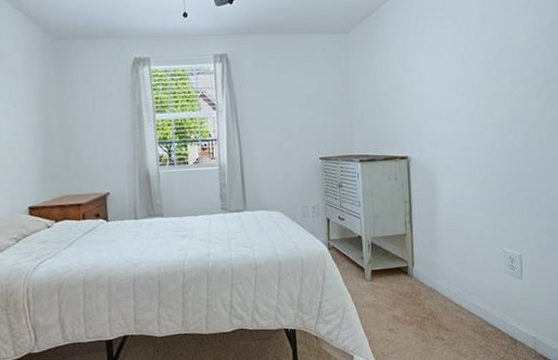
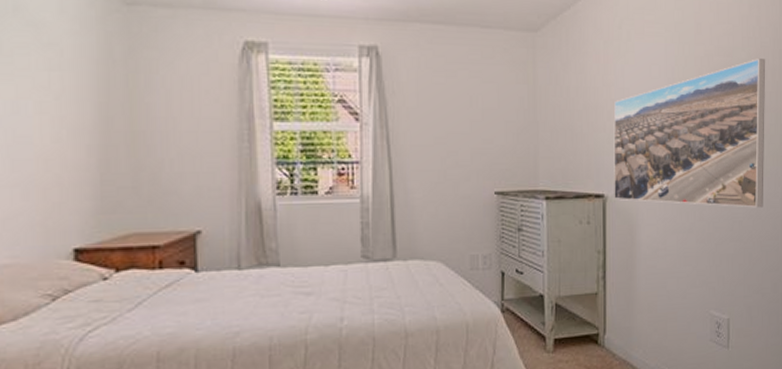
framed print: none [413,39,549,163] -> present [613,59,766,208]

